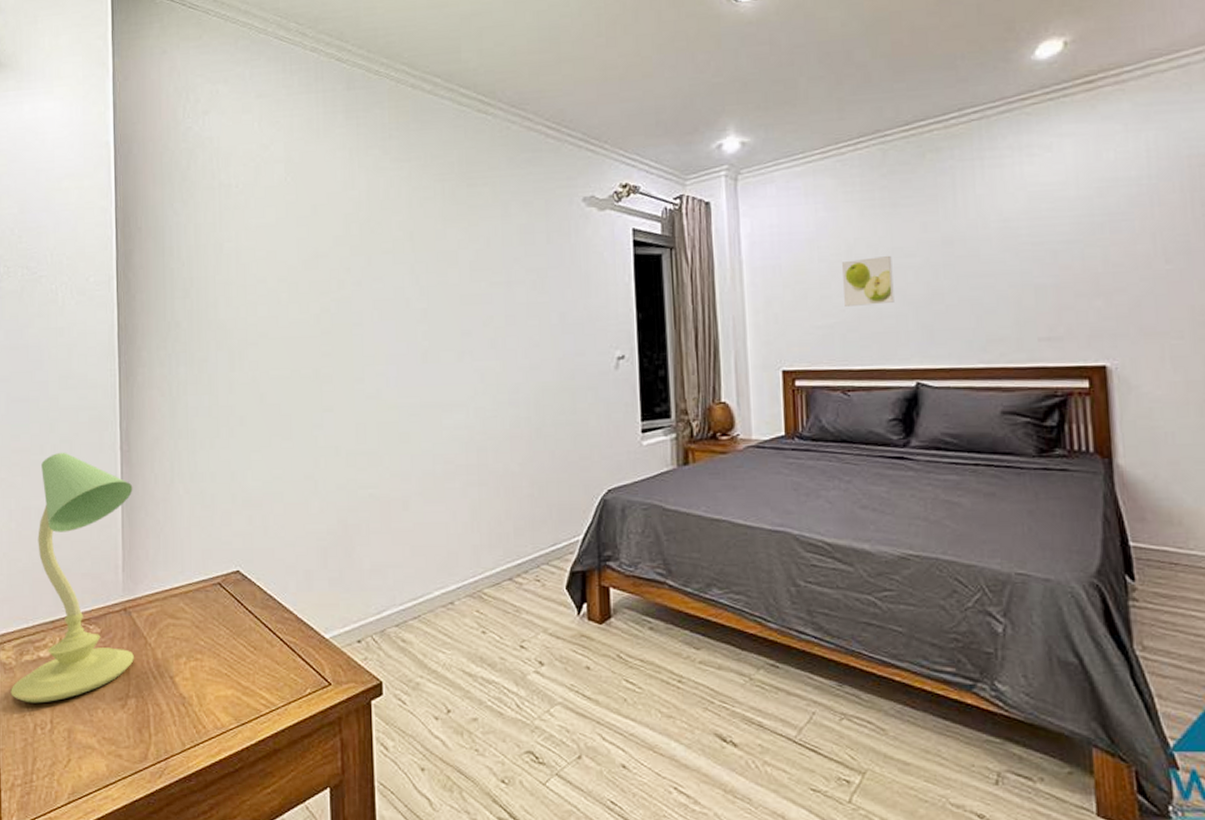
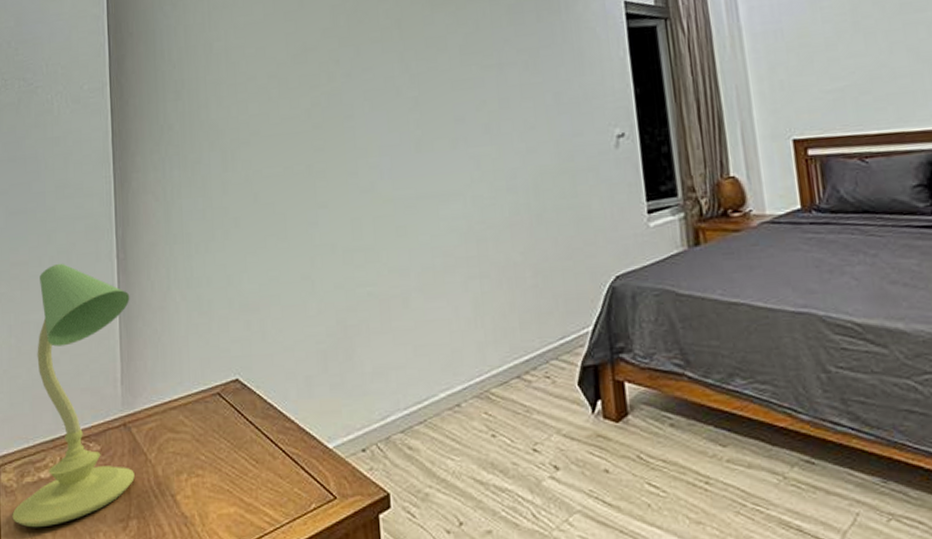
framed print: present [842,256,894,306] -> none [848,12,908,68]

